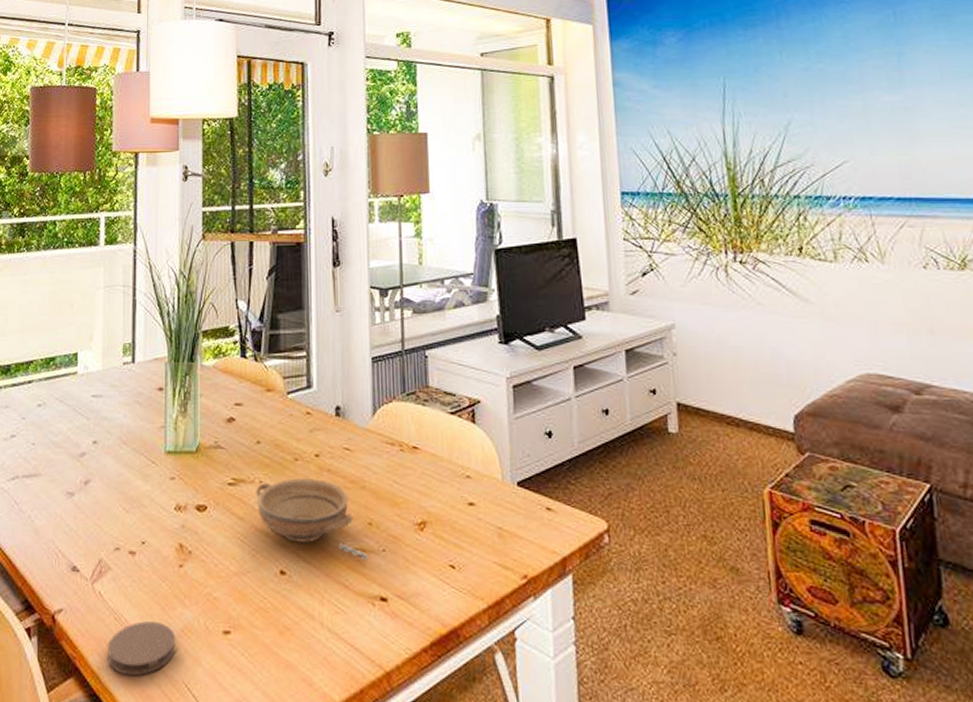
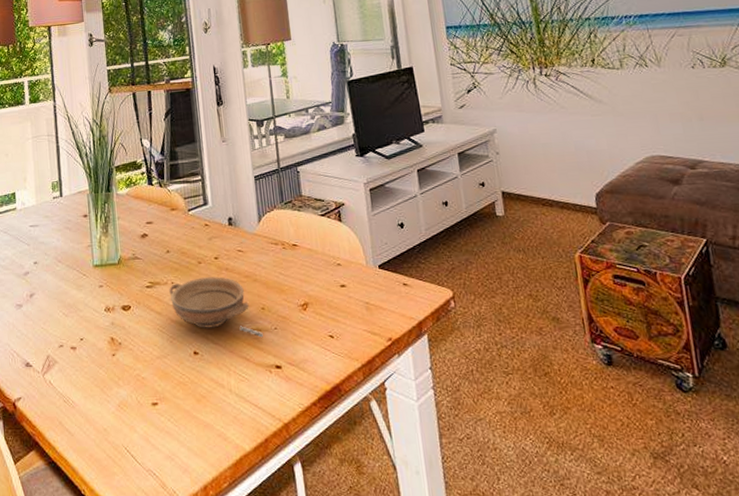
coaster: present [108,621,176,676] -> none [60,401,115,445]

